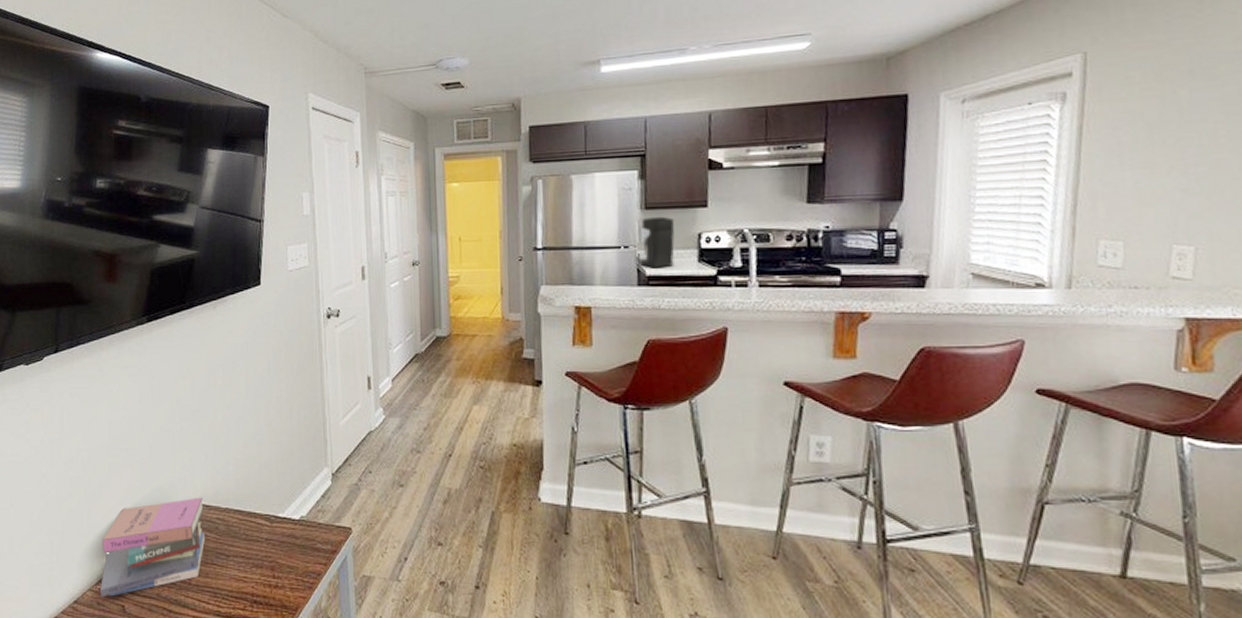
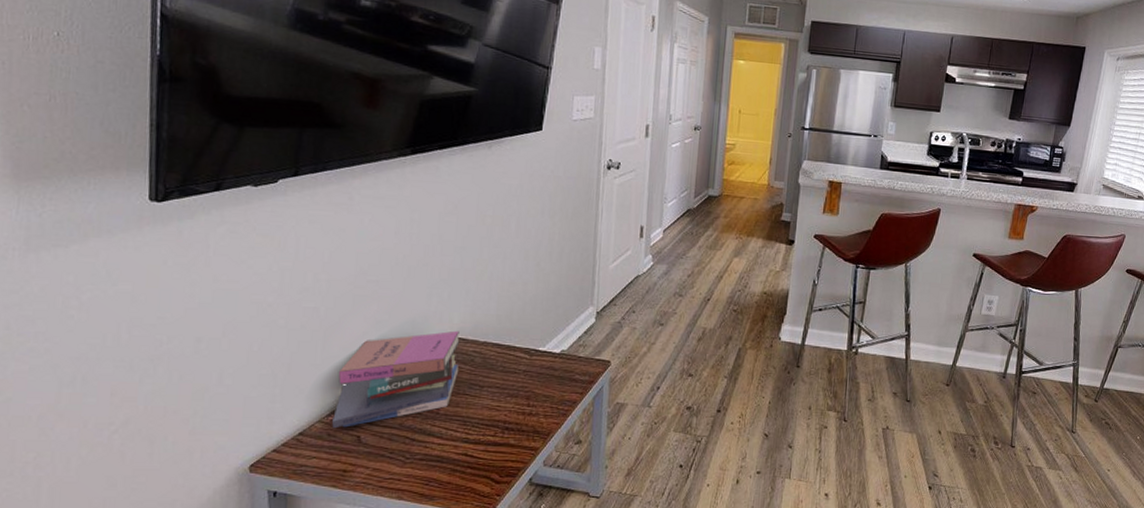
coffee maker: present [638,216,675,268] -> none [883,114,915,157]

